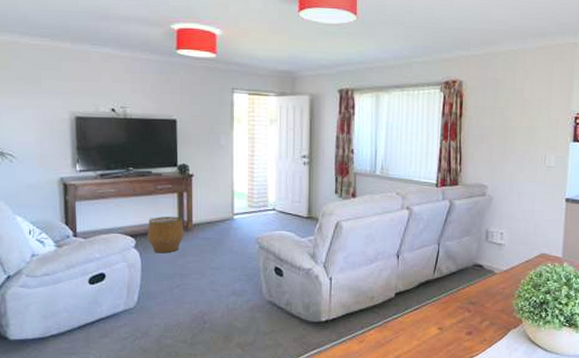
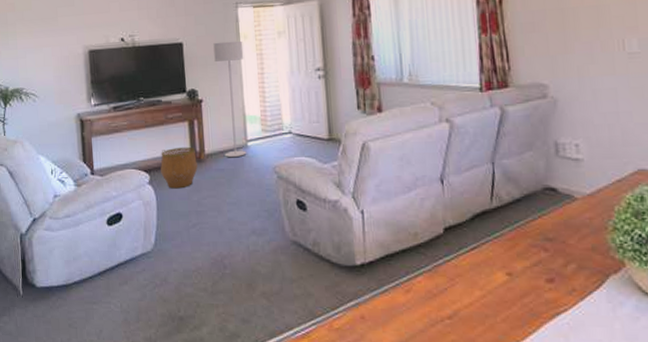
floor lamp: none [207,123,236,229] -> present [213,40,247,158]

